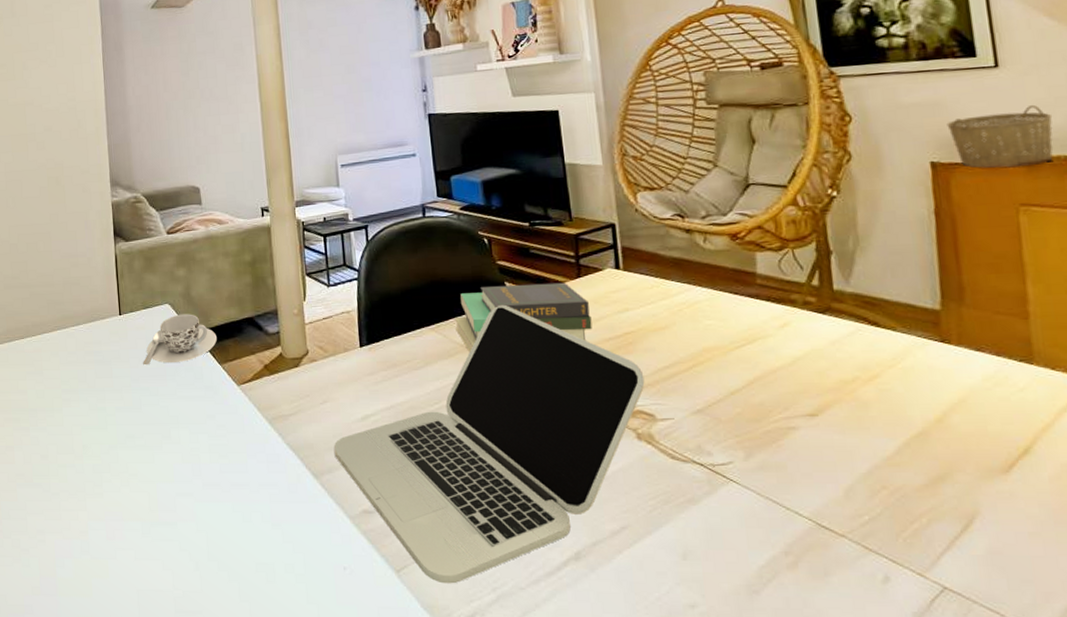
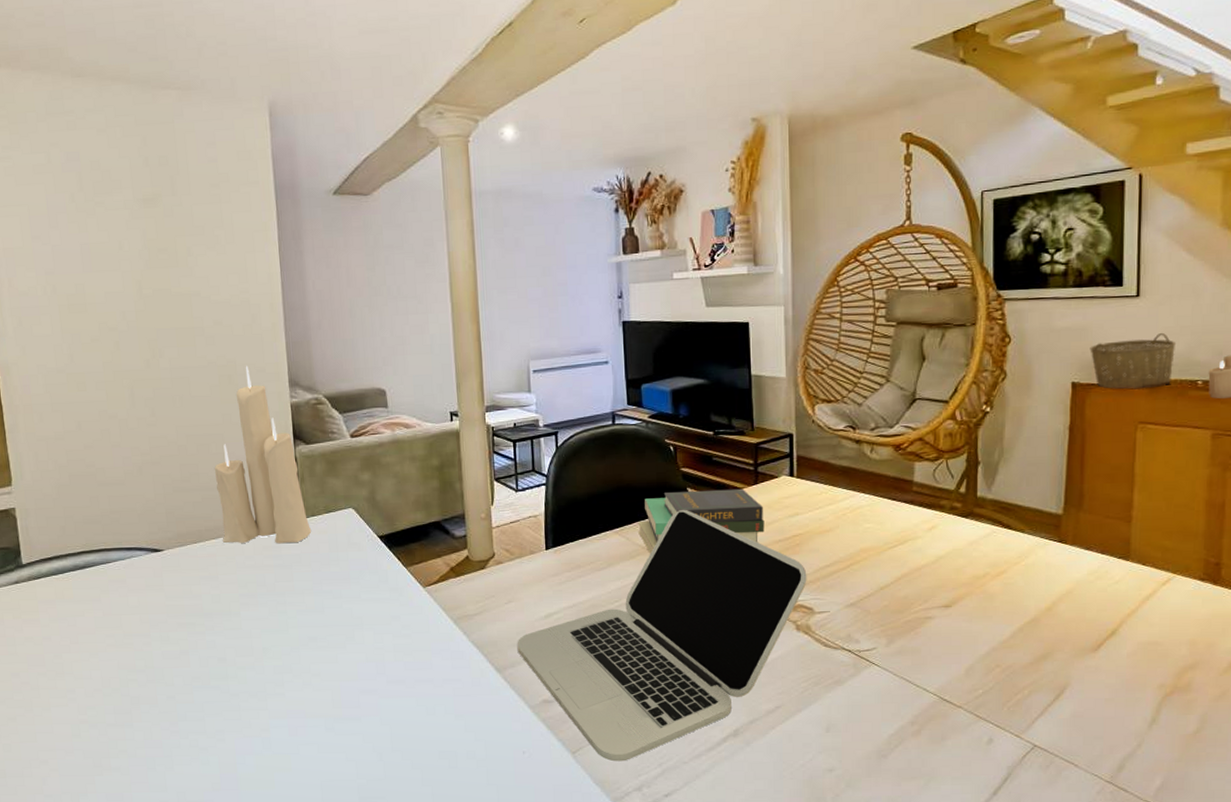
candle: none [41,168,130,340] -> present [214,366,312,544]
teacup: present [143,314,217,365] -> none [325,518,403,569]

